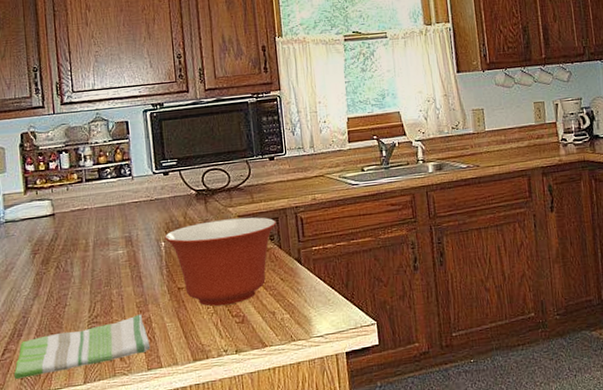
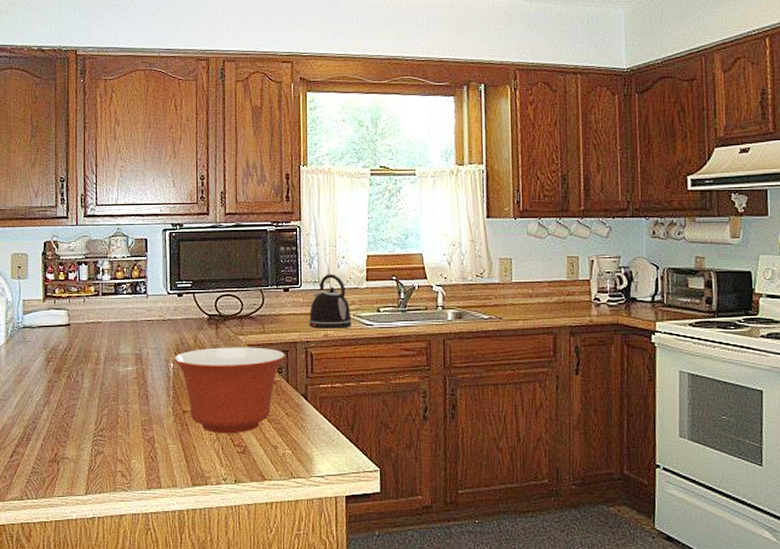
dish towel: present [14,314,151,379] -> none [21,432,152,482]
kettle: none [296,138,338,193] -> present [308,274,352,329]

